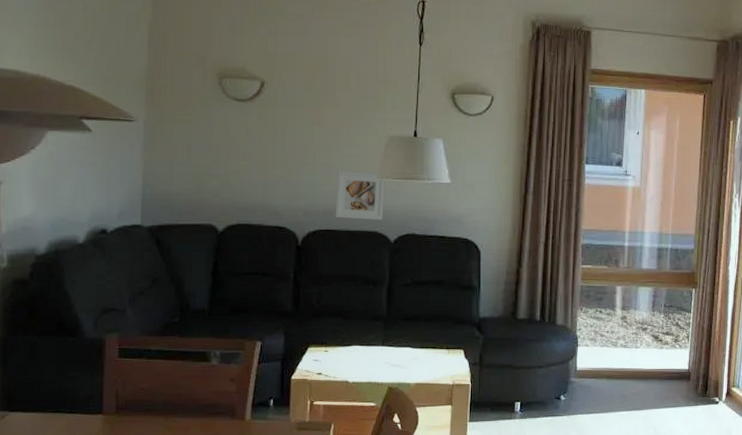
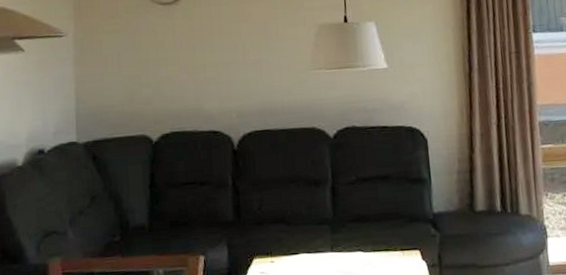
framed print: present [335,170,385,220] -> none [268,65,320,117]

